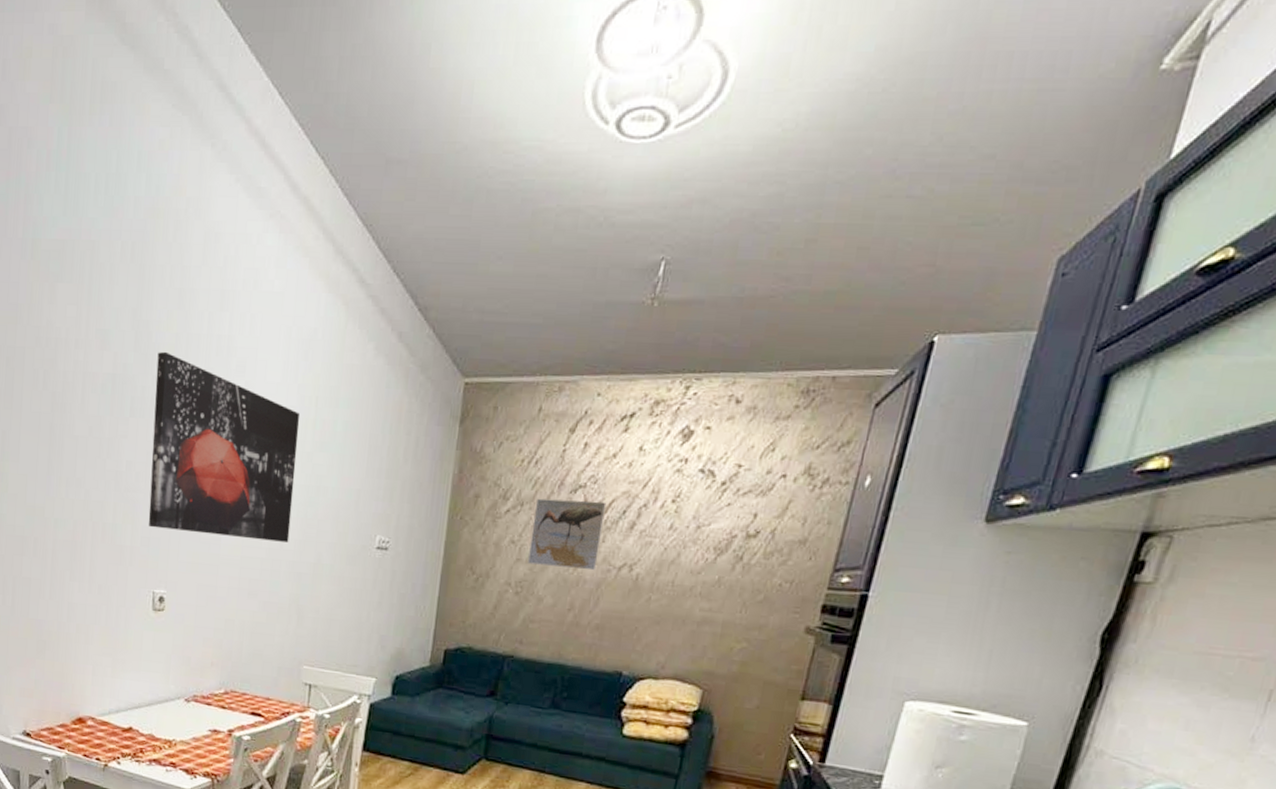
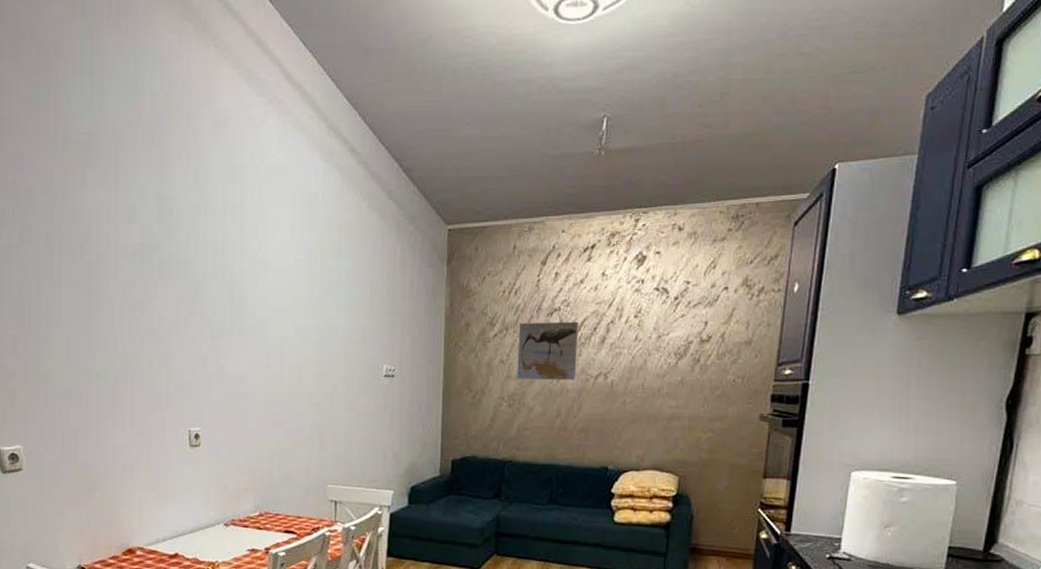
wall art: present [148,351,301,542] -> none [179,220,309,377]

